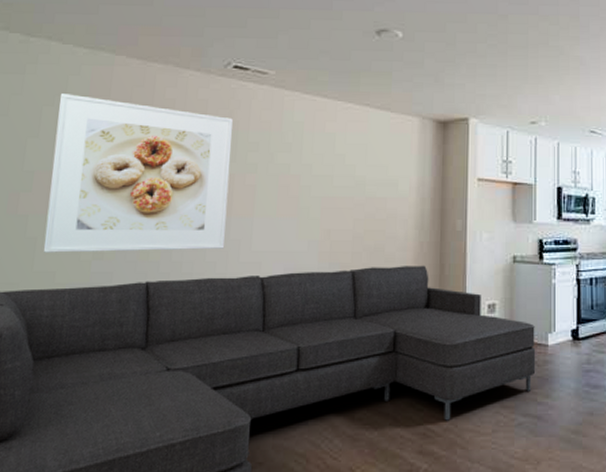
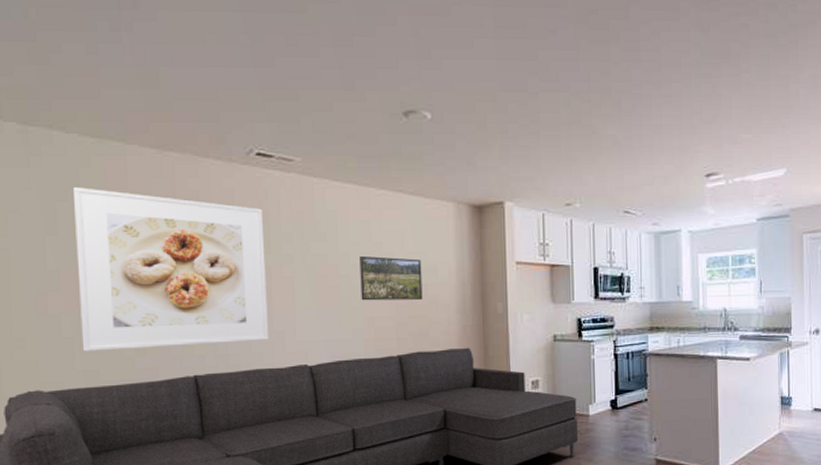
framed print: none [319,167,383,213] -> present [359,255,423,301]

